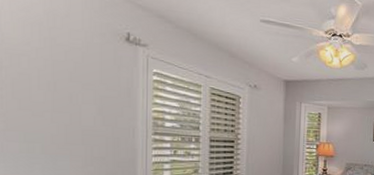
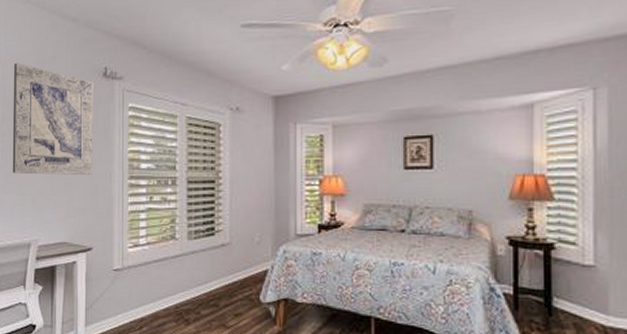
wall art: none [14,10,115,130] -> present [12,62,94,176]

